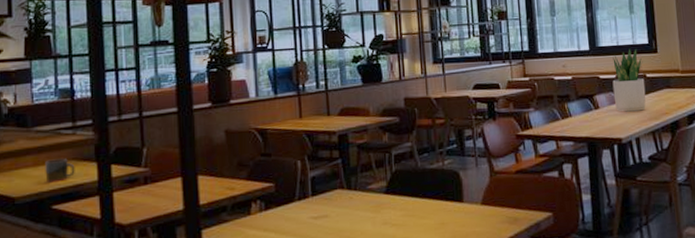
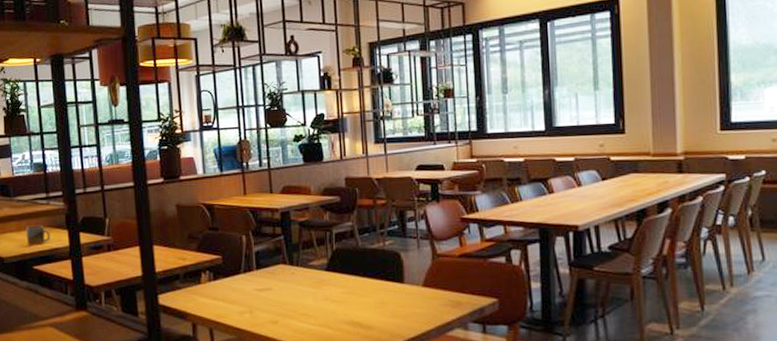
planter: present [612,48,646,112] -> none [570,128,609,198]

